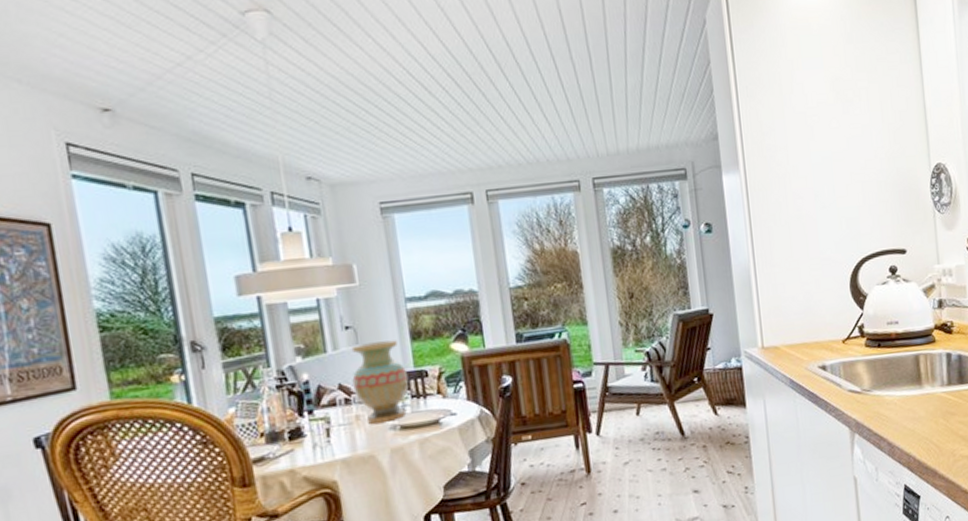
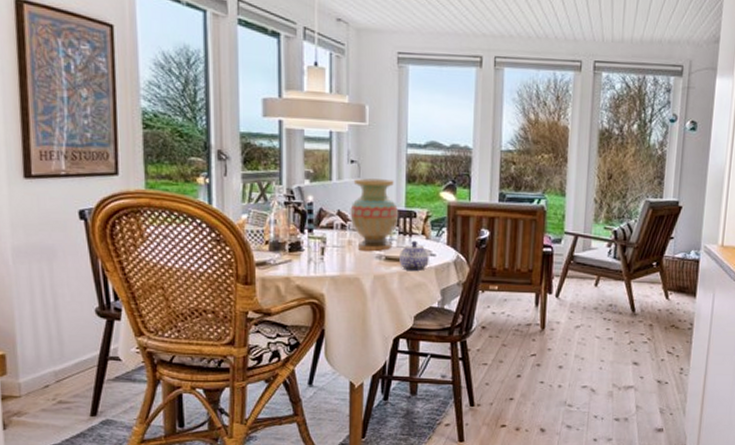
teapot: none [416,401,451,437] -> present [399,240,429,271]

